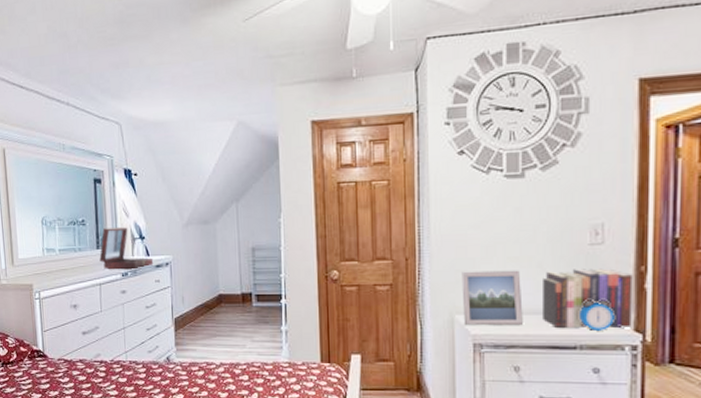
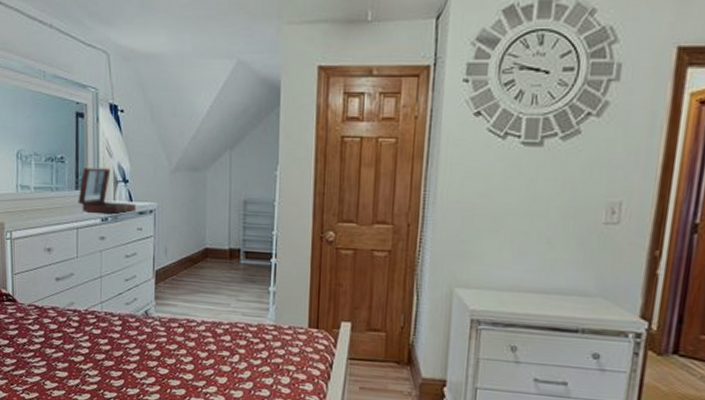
picture frame: present [461,270,523,326] -> none [462,242,528,304]
books: present [543,268,633,327] -> none [546,248,646,314]
alarm clock: present [580,300,614,331] -> none [585,282,622,315]

